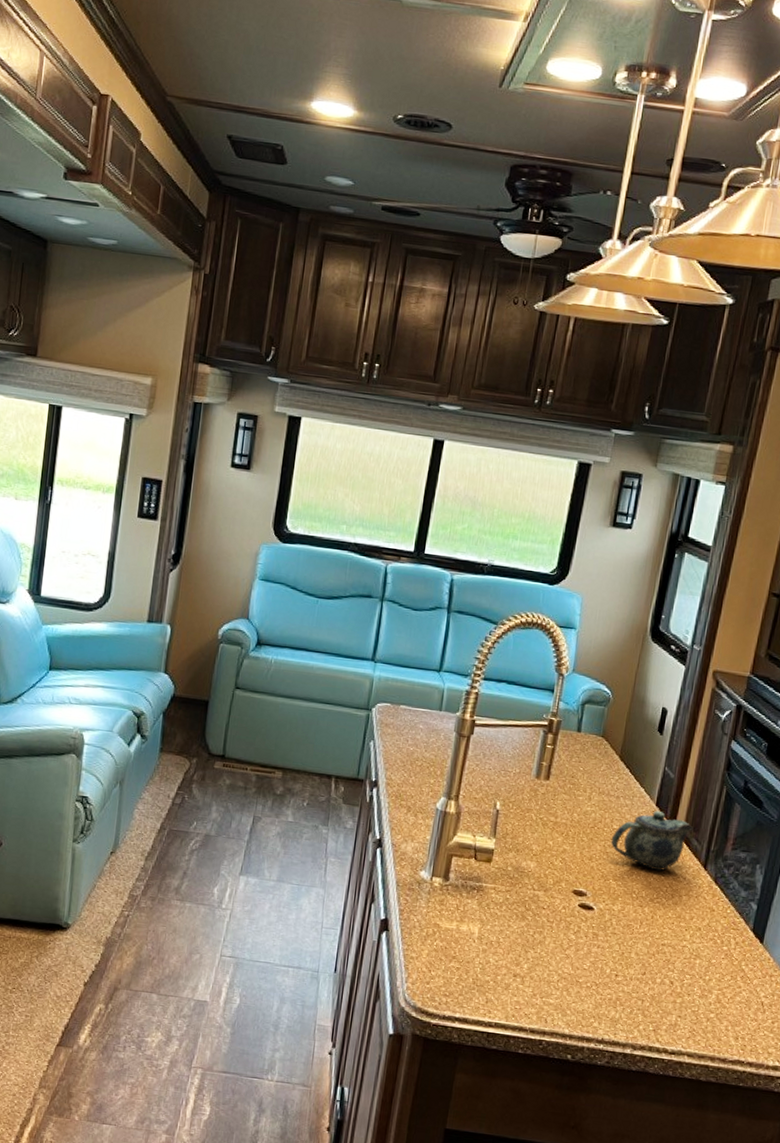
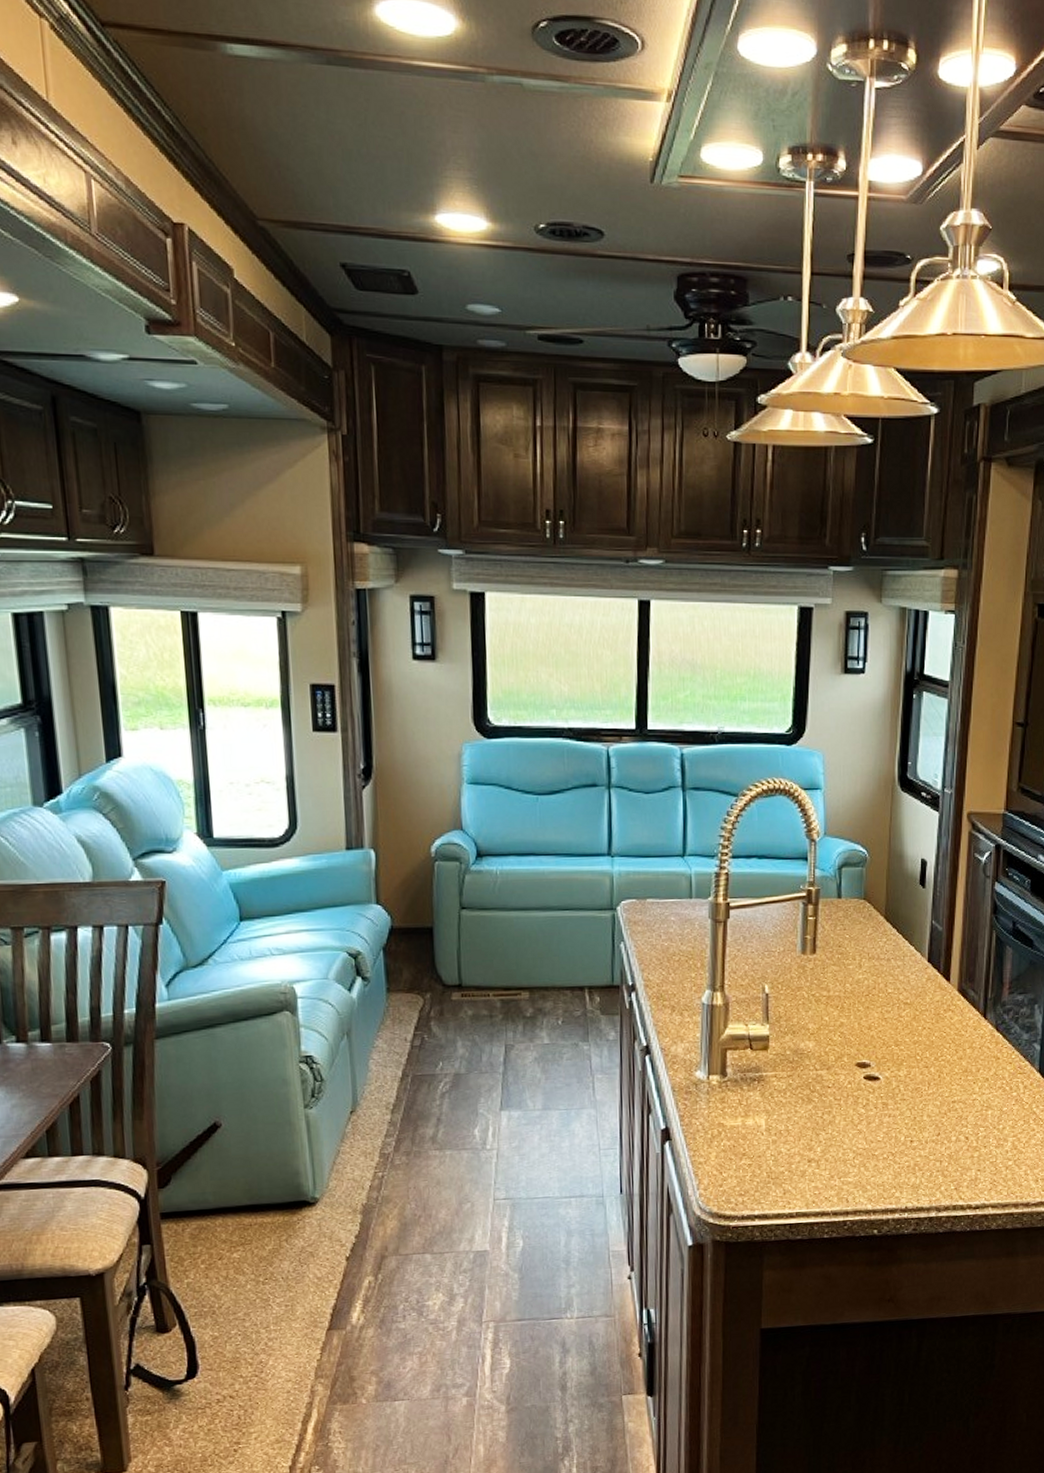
teapot: present [610,810,694,871] -> none [887,966,968,1029]

